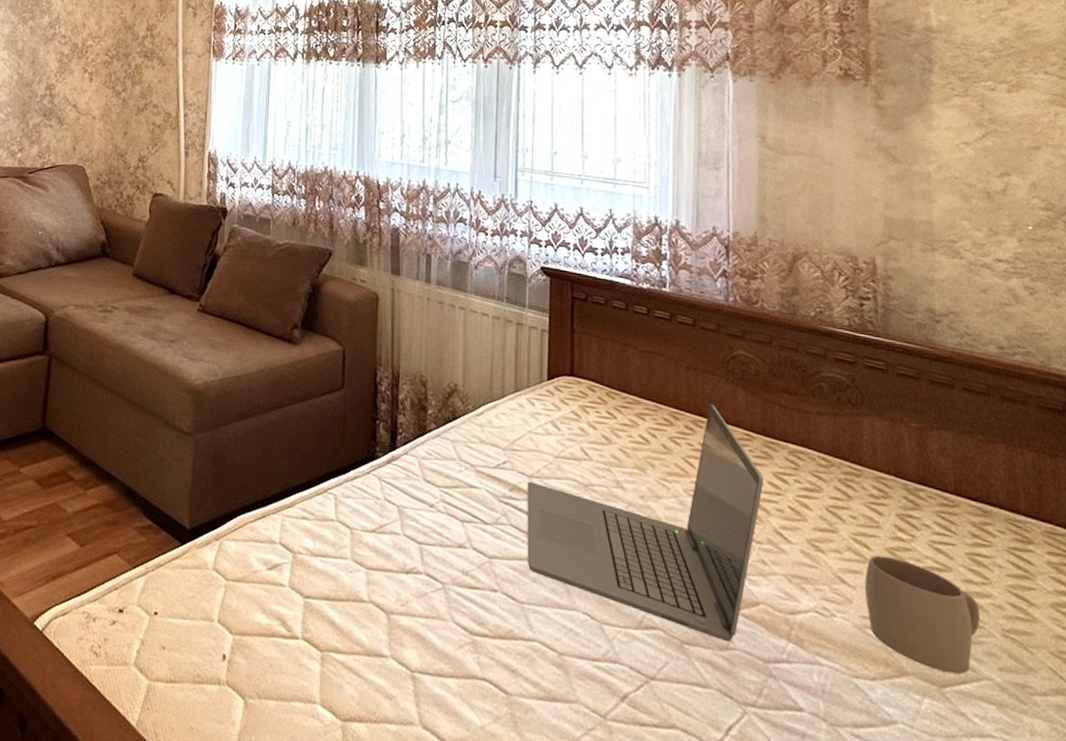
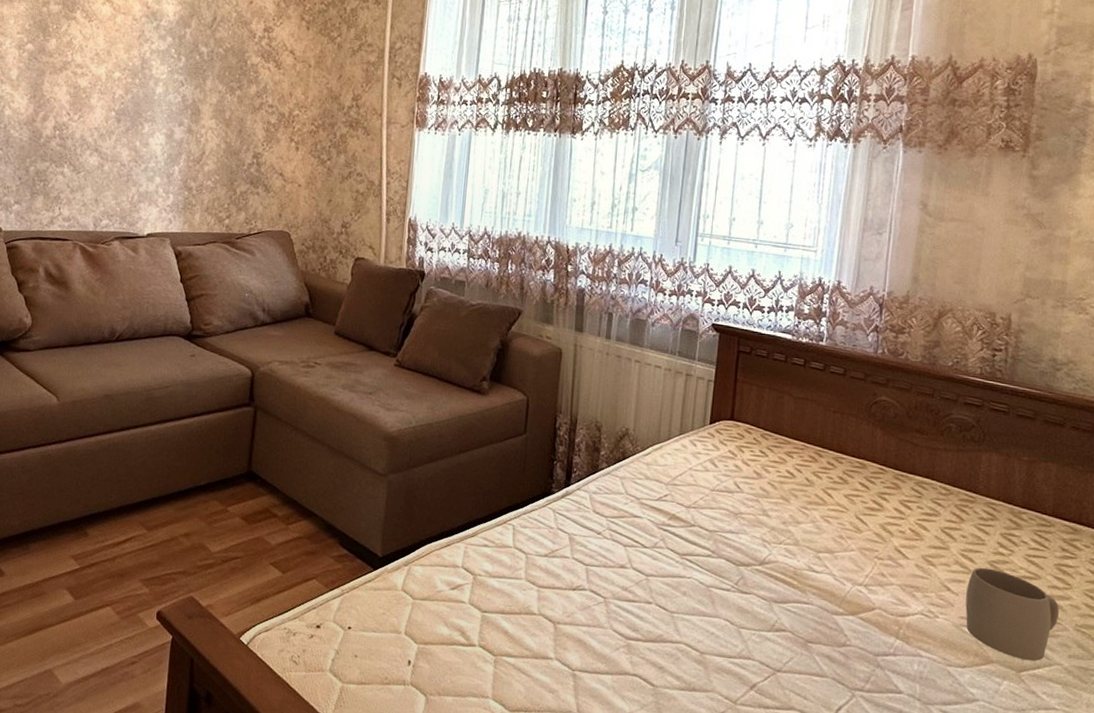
laptop: present [527,404,764,643] -> none [679,443,891,641]

